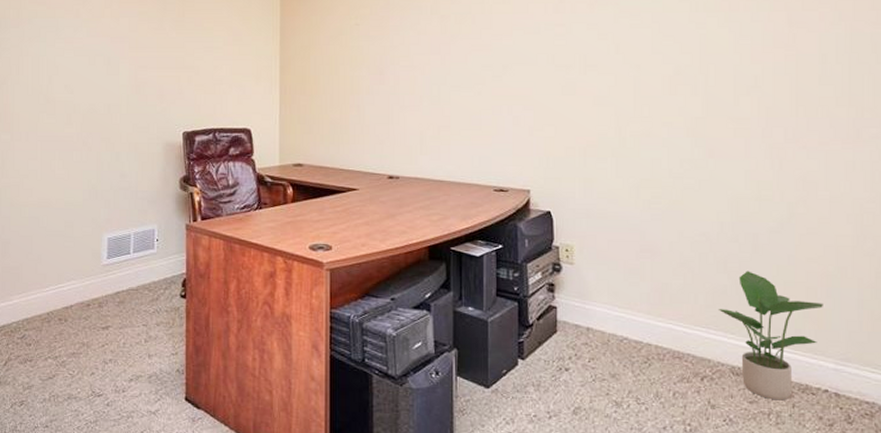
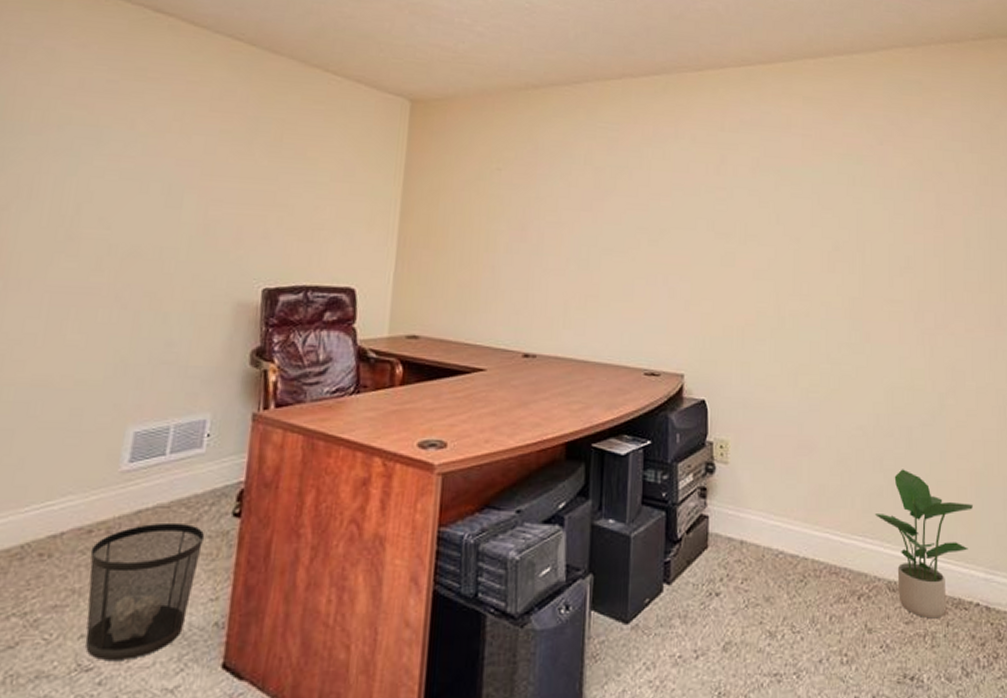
waste bin: none [90,300,163,391] -> present [85,522,205,660]

